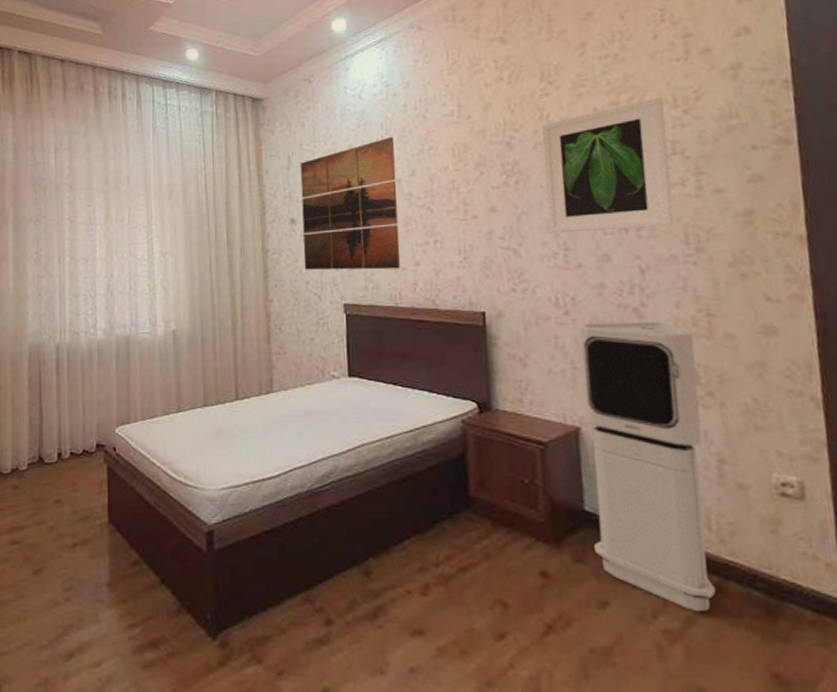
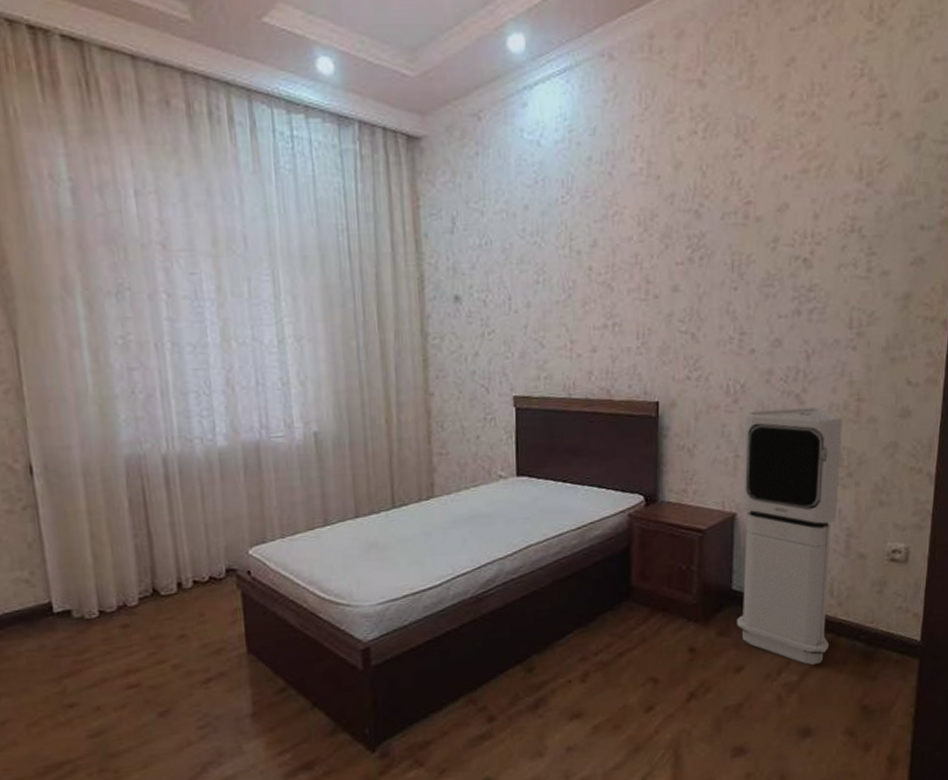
wall art: present [300,136,401,270] -> none [466,196,577,358]
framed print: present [541,96,674,234] -> none [727,166,850,317]

